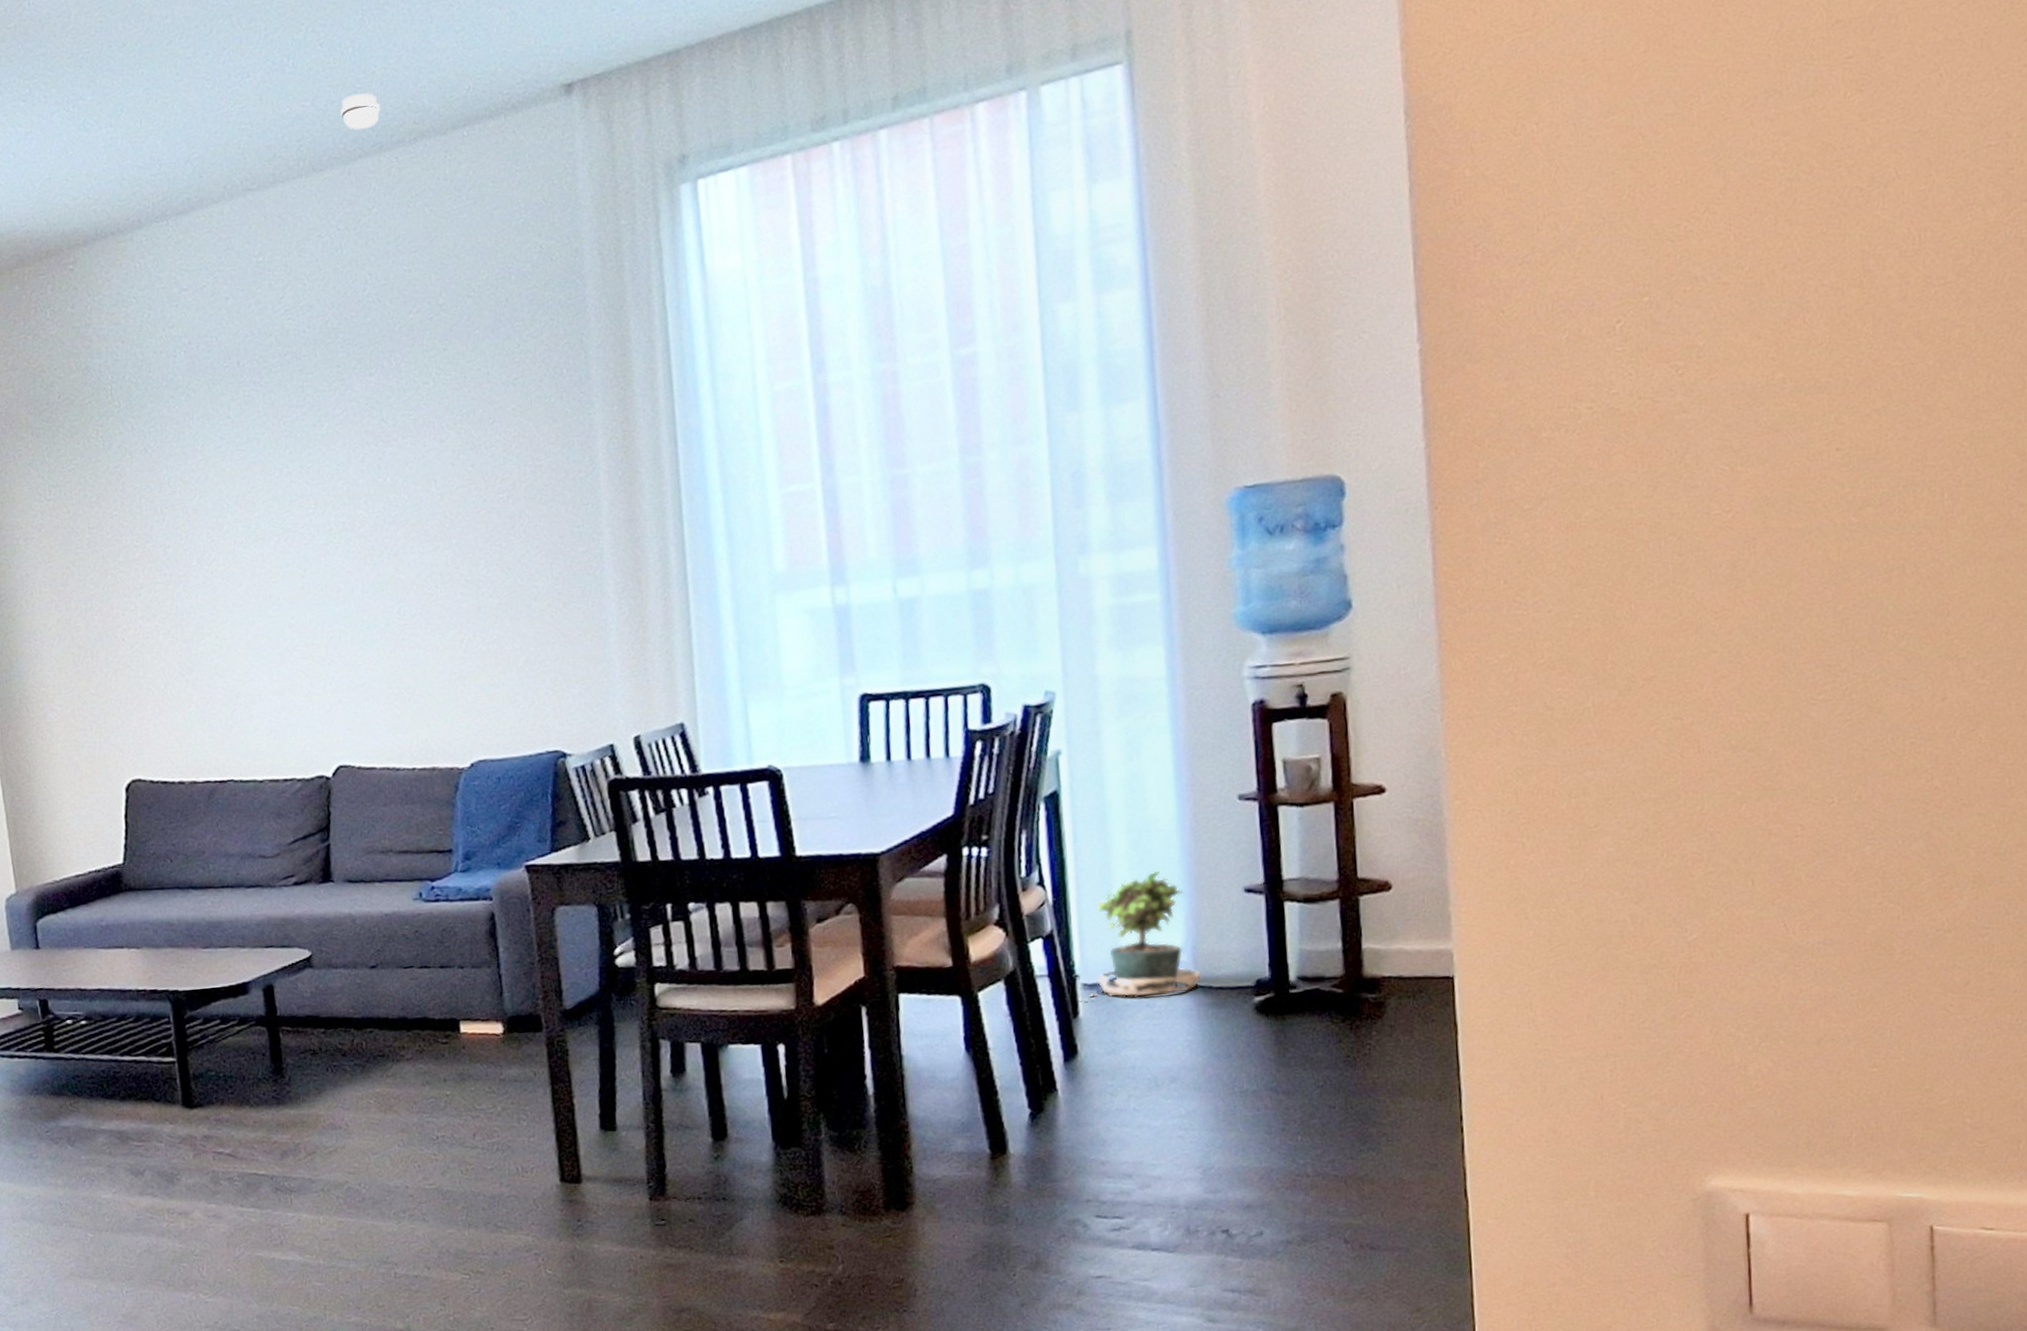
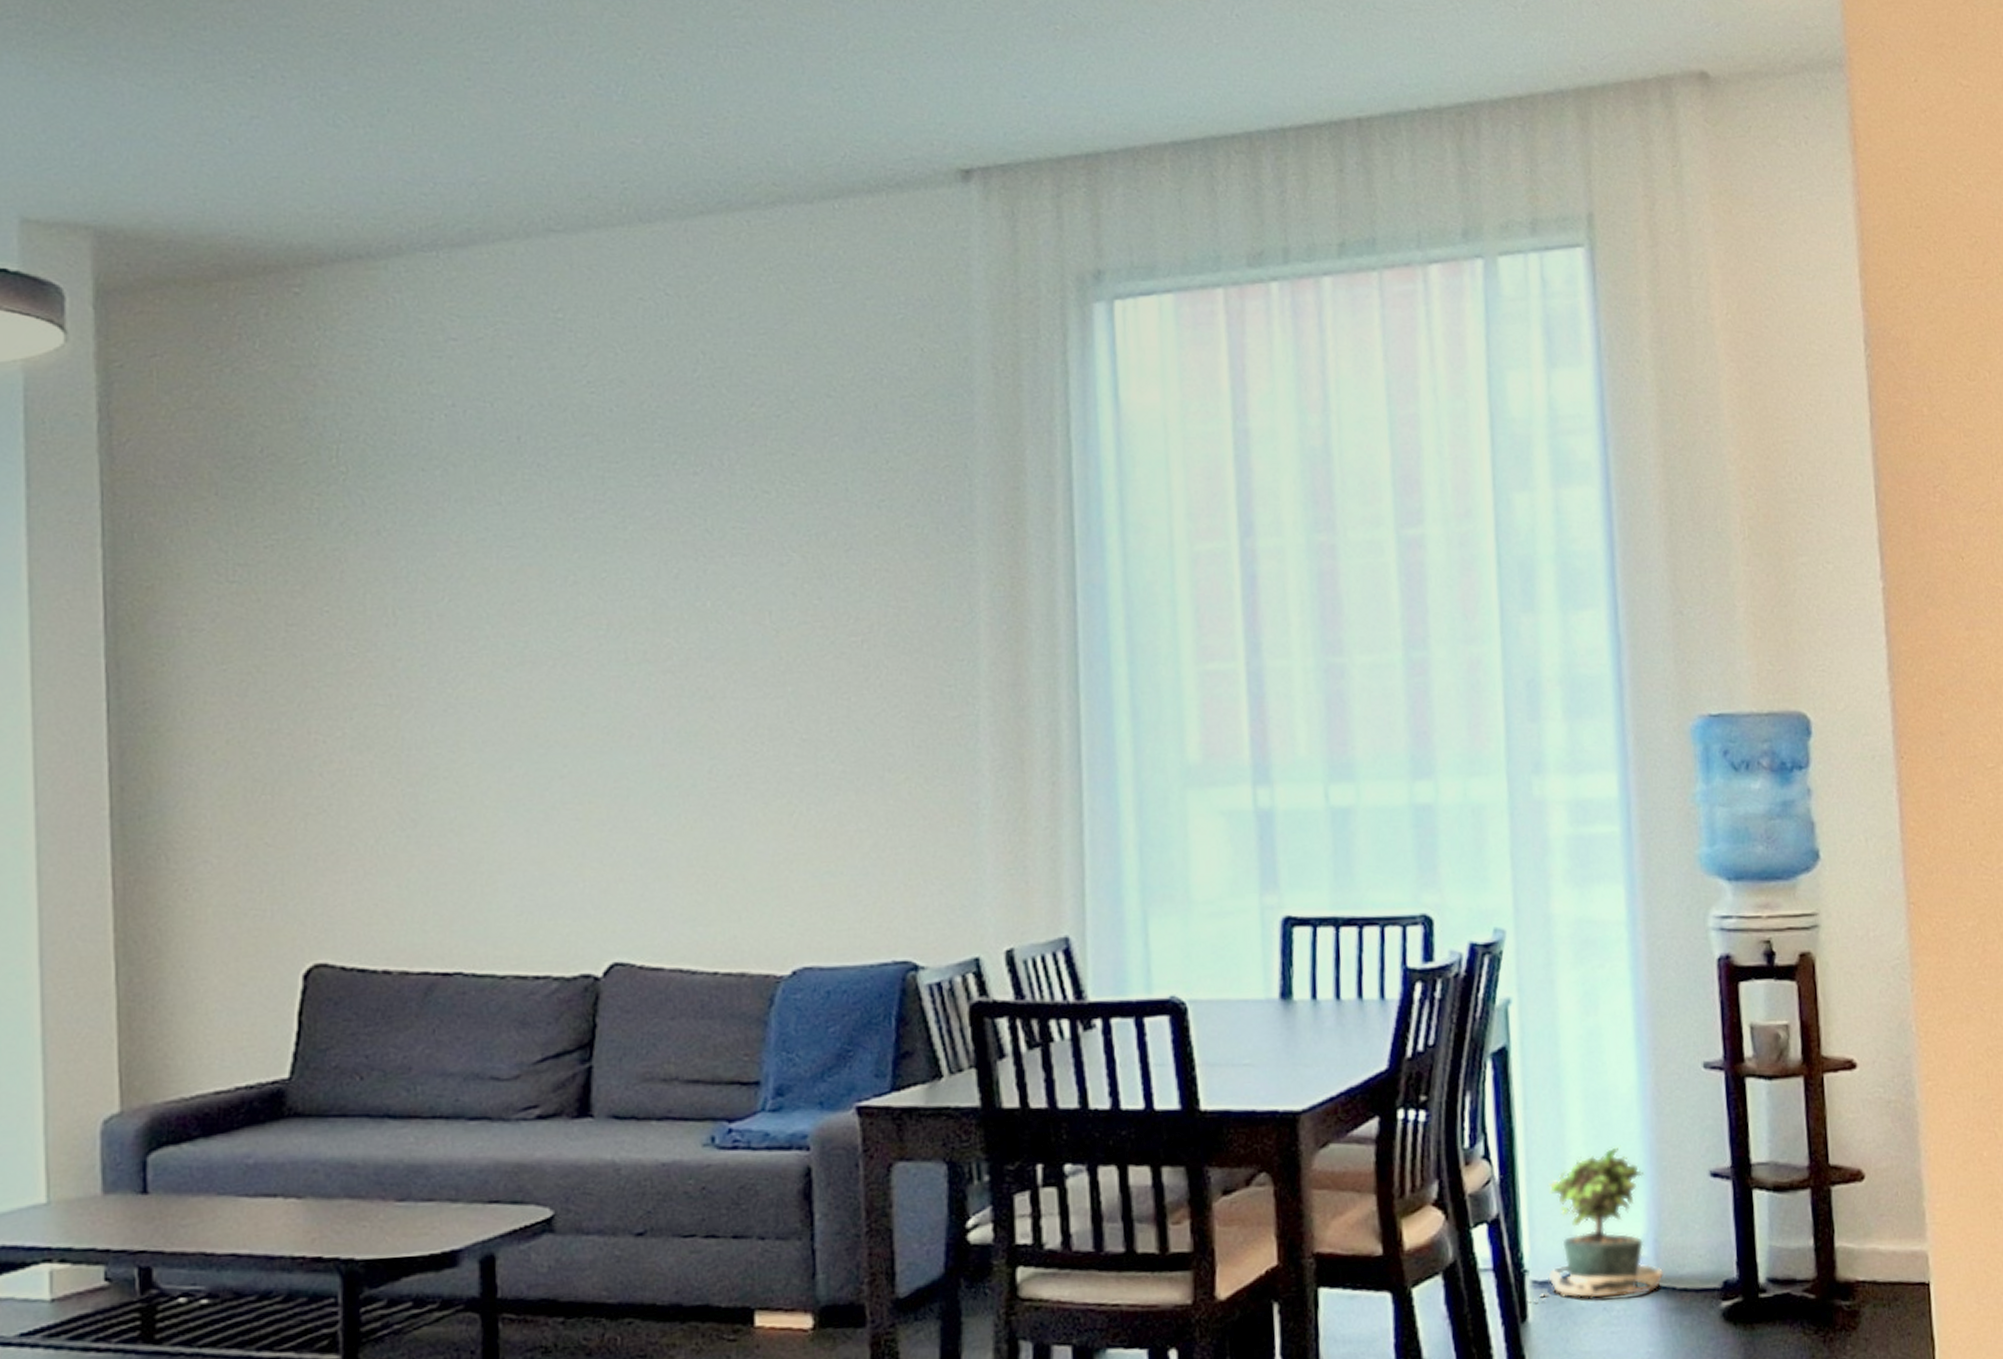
smoke detector: present [340,93,380,130] -> none [680,139,731,182]

